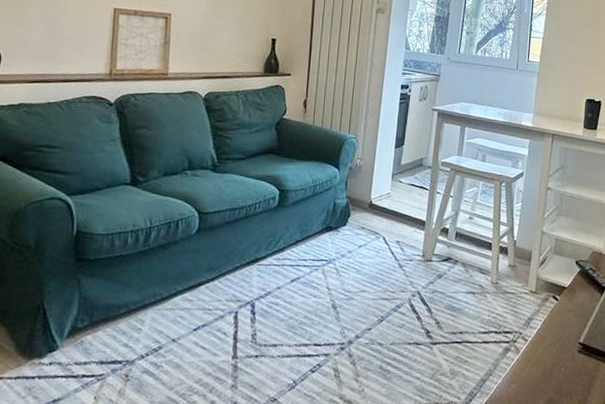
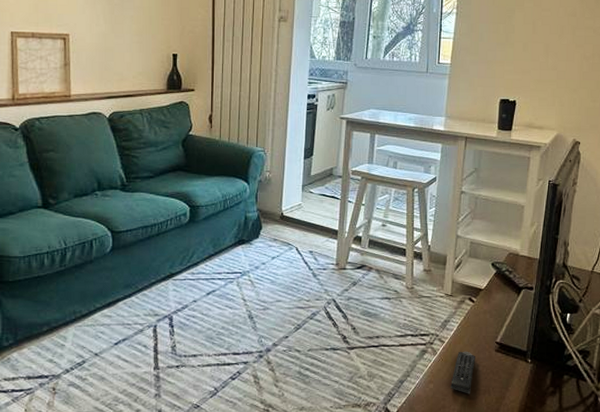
remote control: none [533,351,558,396] -> present [450,351,475,394]

